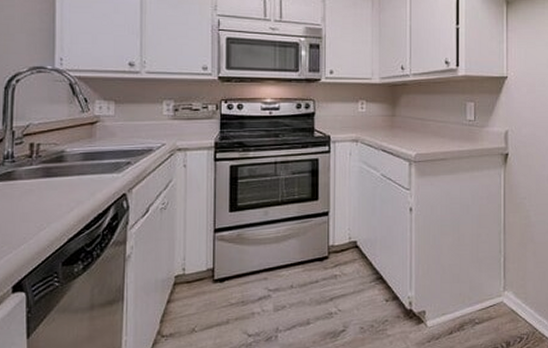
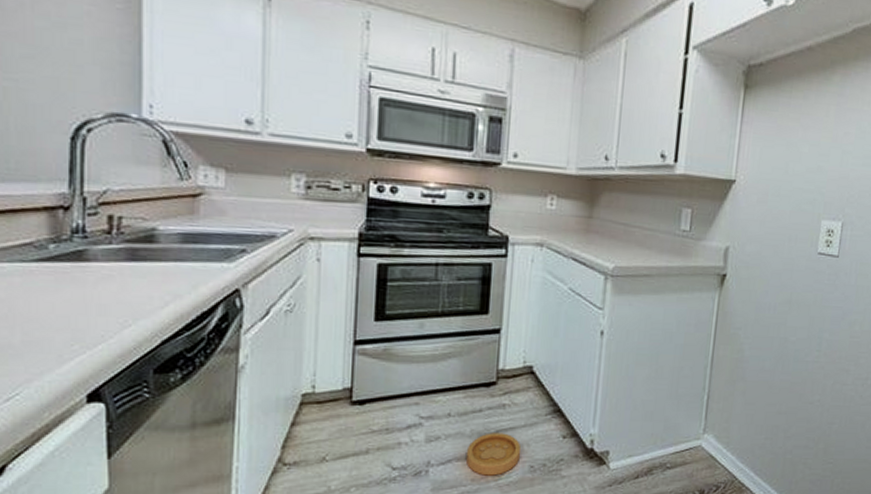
pet bowl: none [308,300,351,338] -> present [466,433,520,476]

